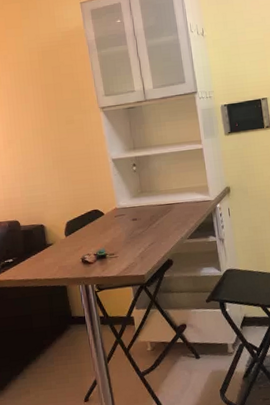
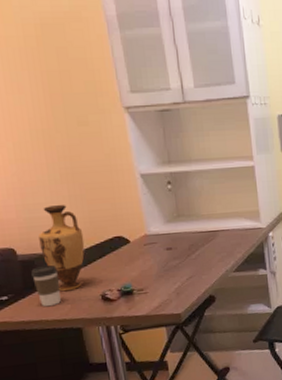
coffee cup: none [30,233,51,268] -> present [31,264,61,307]
vase: none [36,185,70,256] -> present [38,204,85,292]

